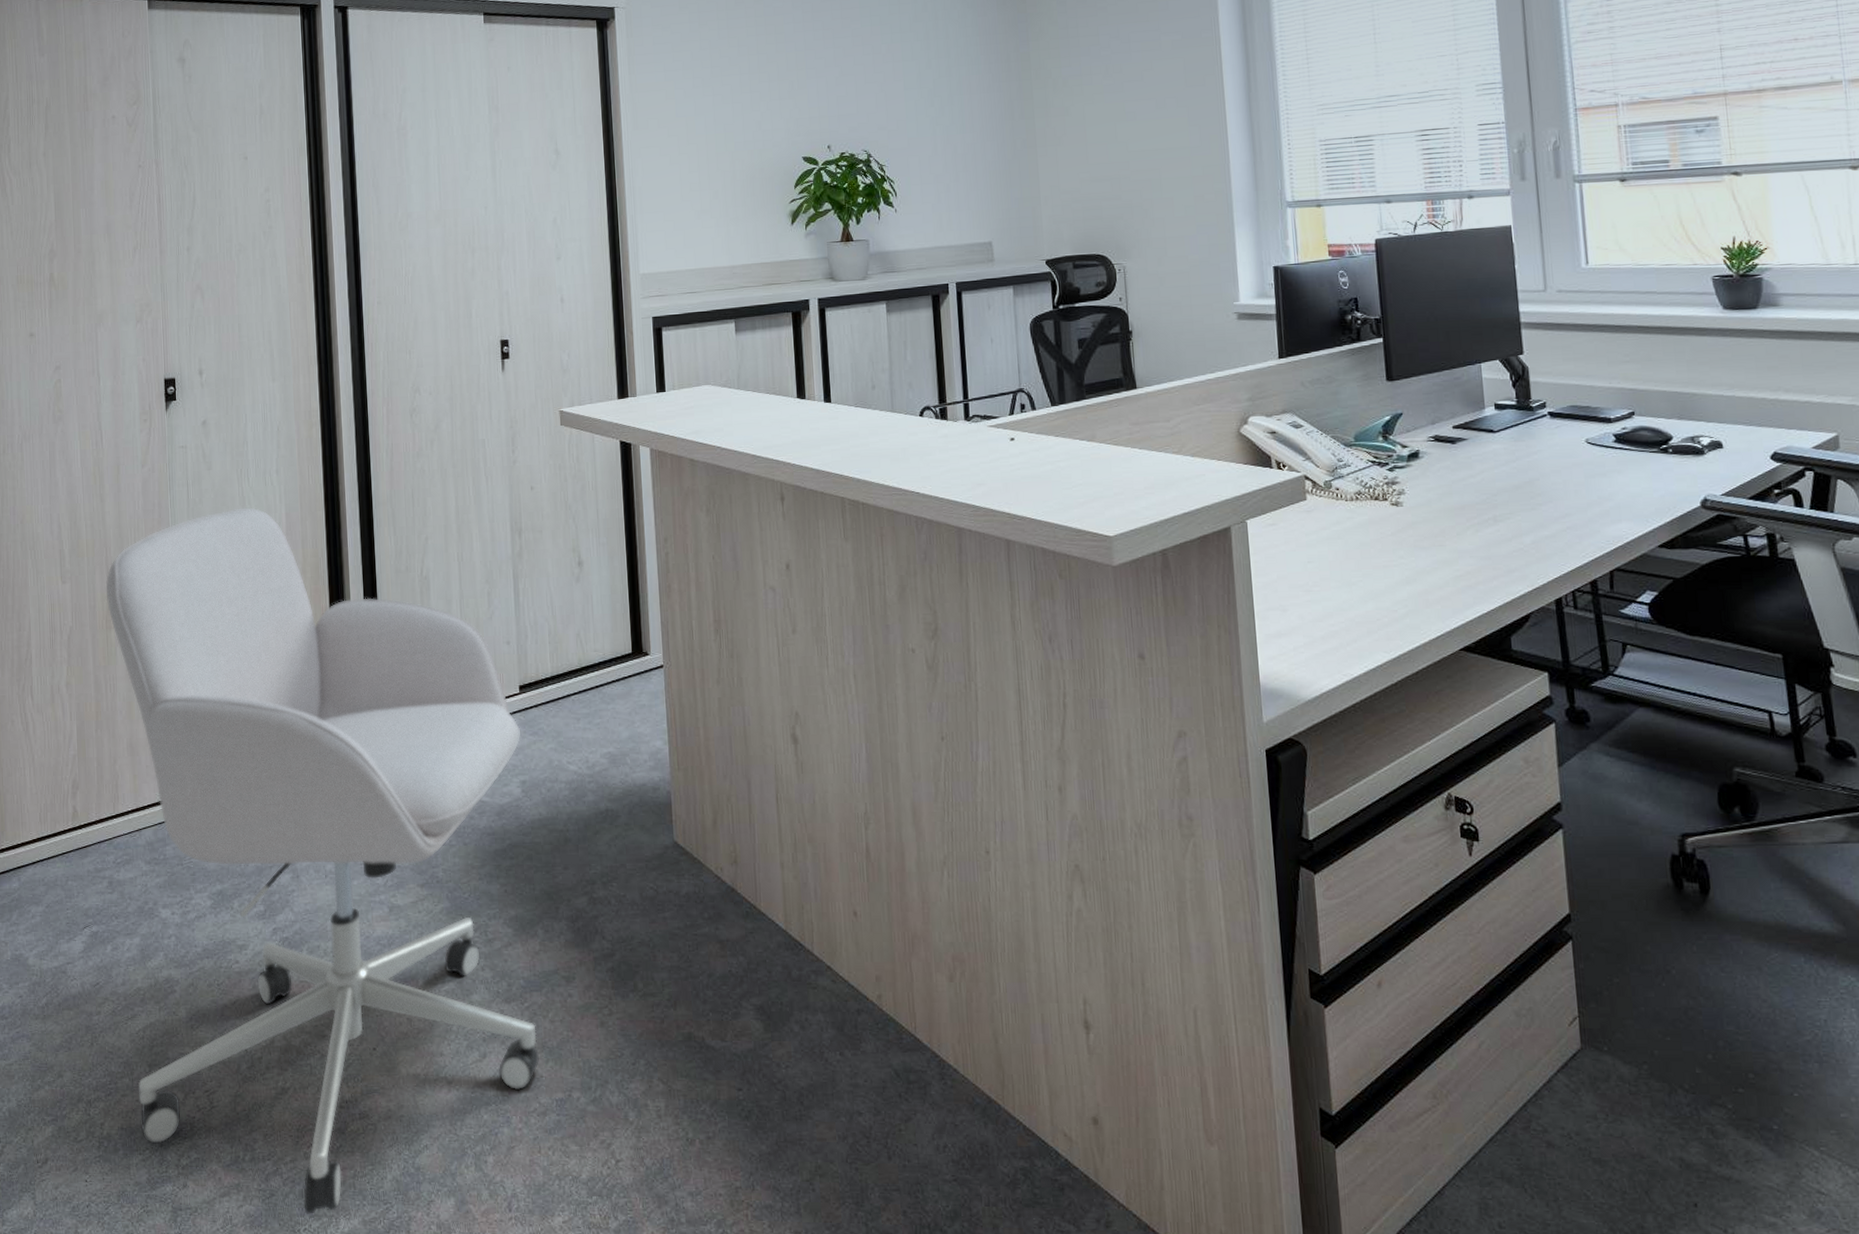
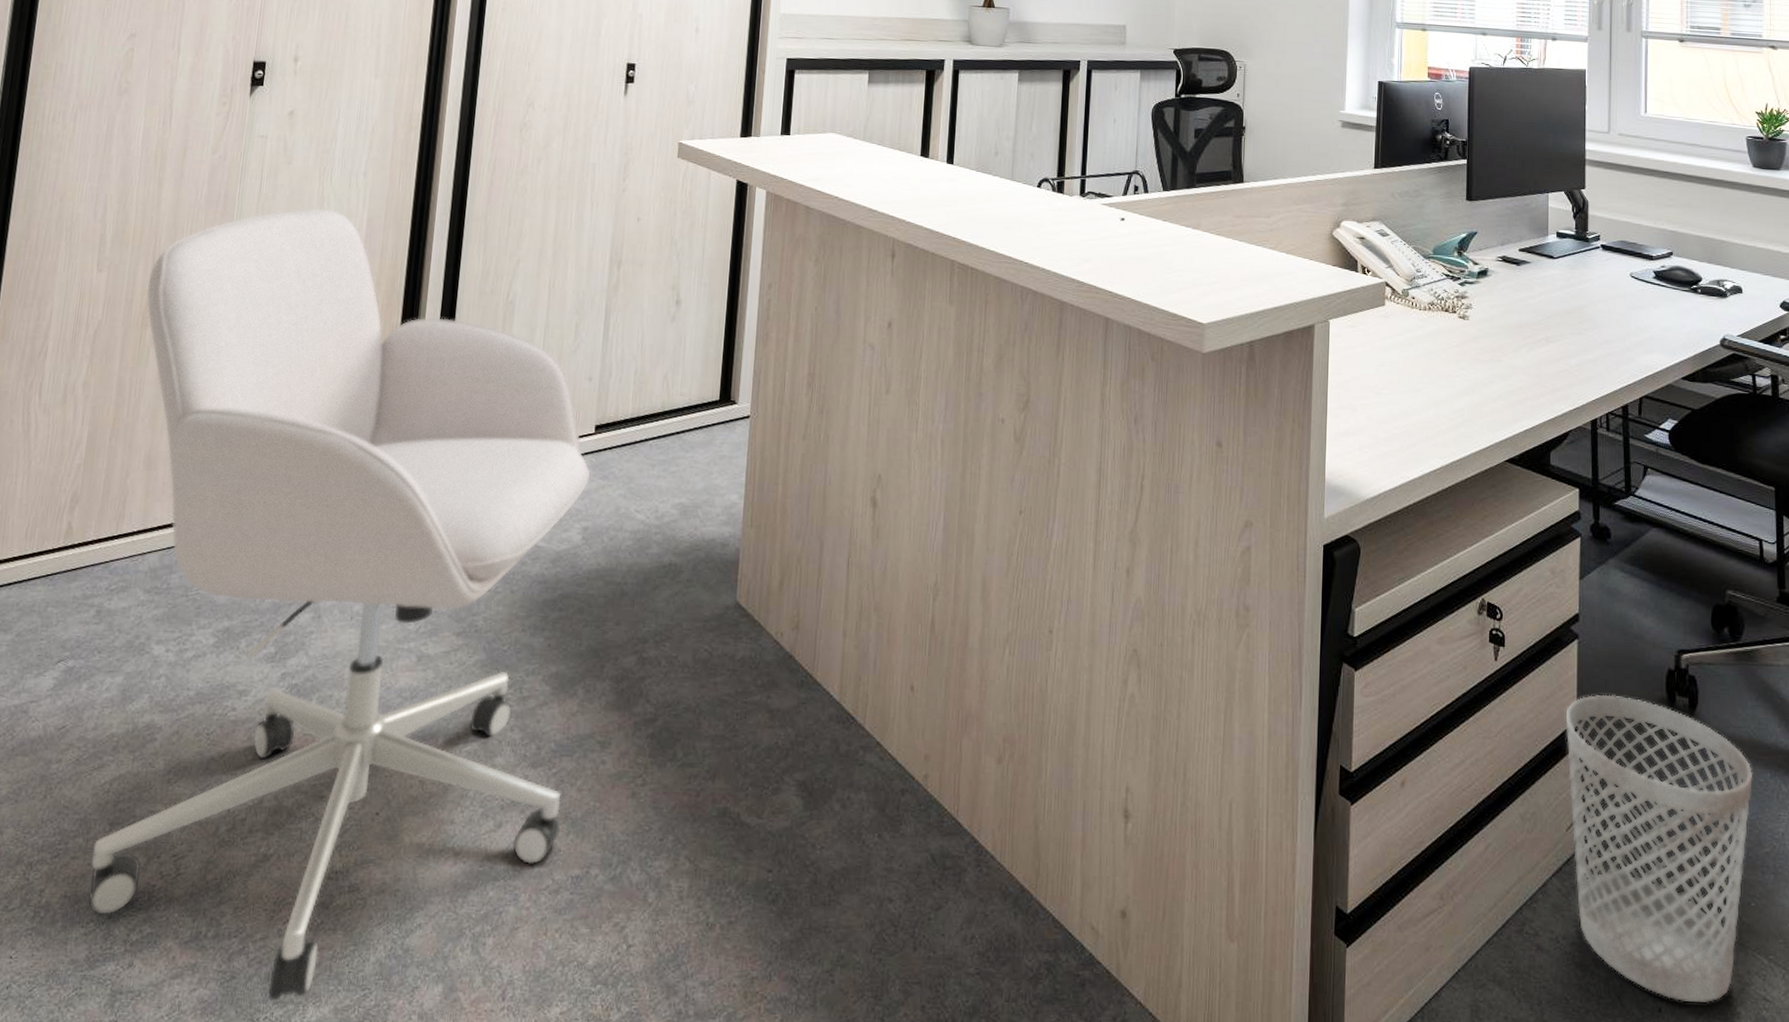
wastebasket: none [1556,884,1785,1198] -> present [1565,694,1754,1004]

